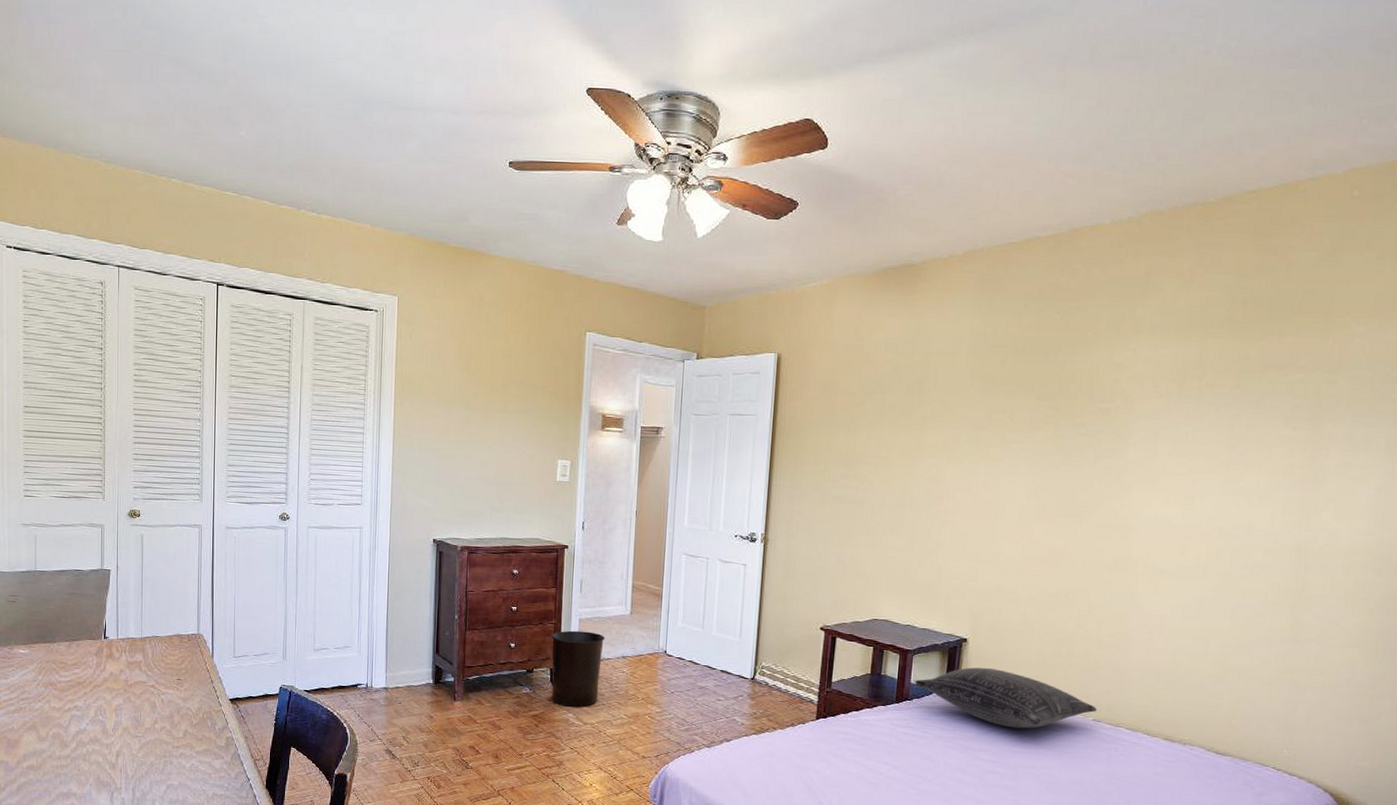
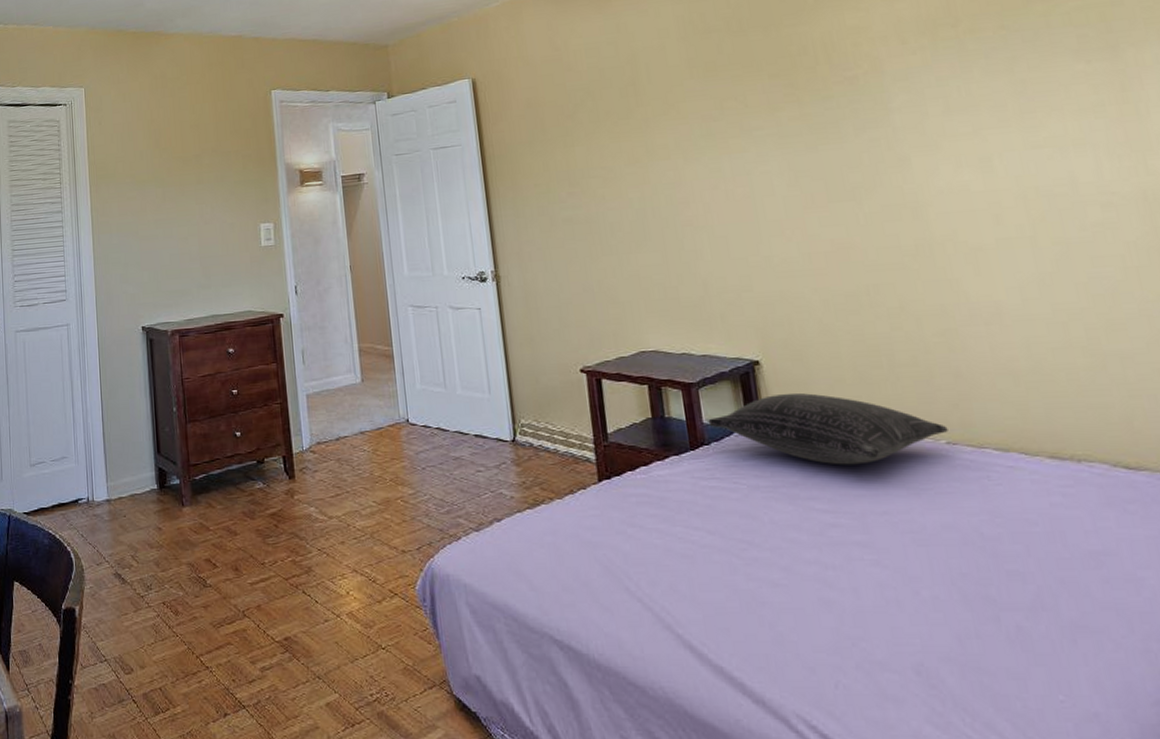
waste bin: present [551,630,605,707] -> none [278,407,341,499]

